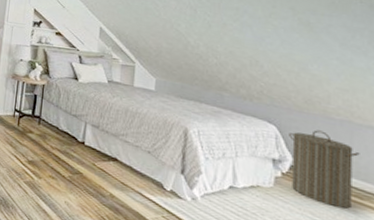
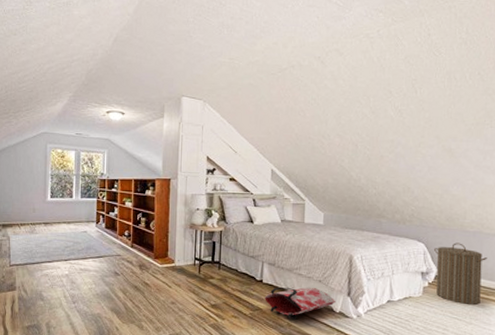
bag: none [86,152,168,191] -> present [265,286,336,320]

